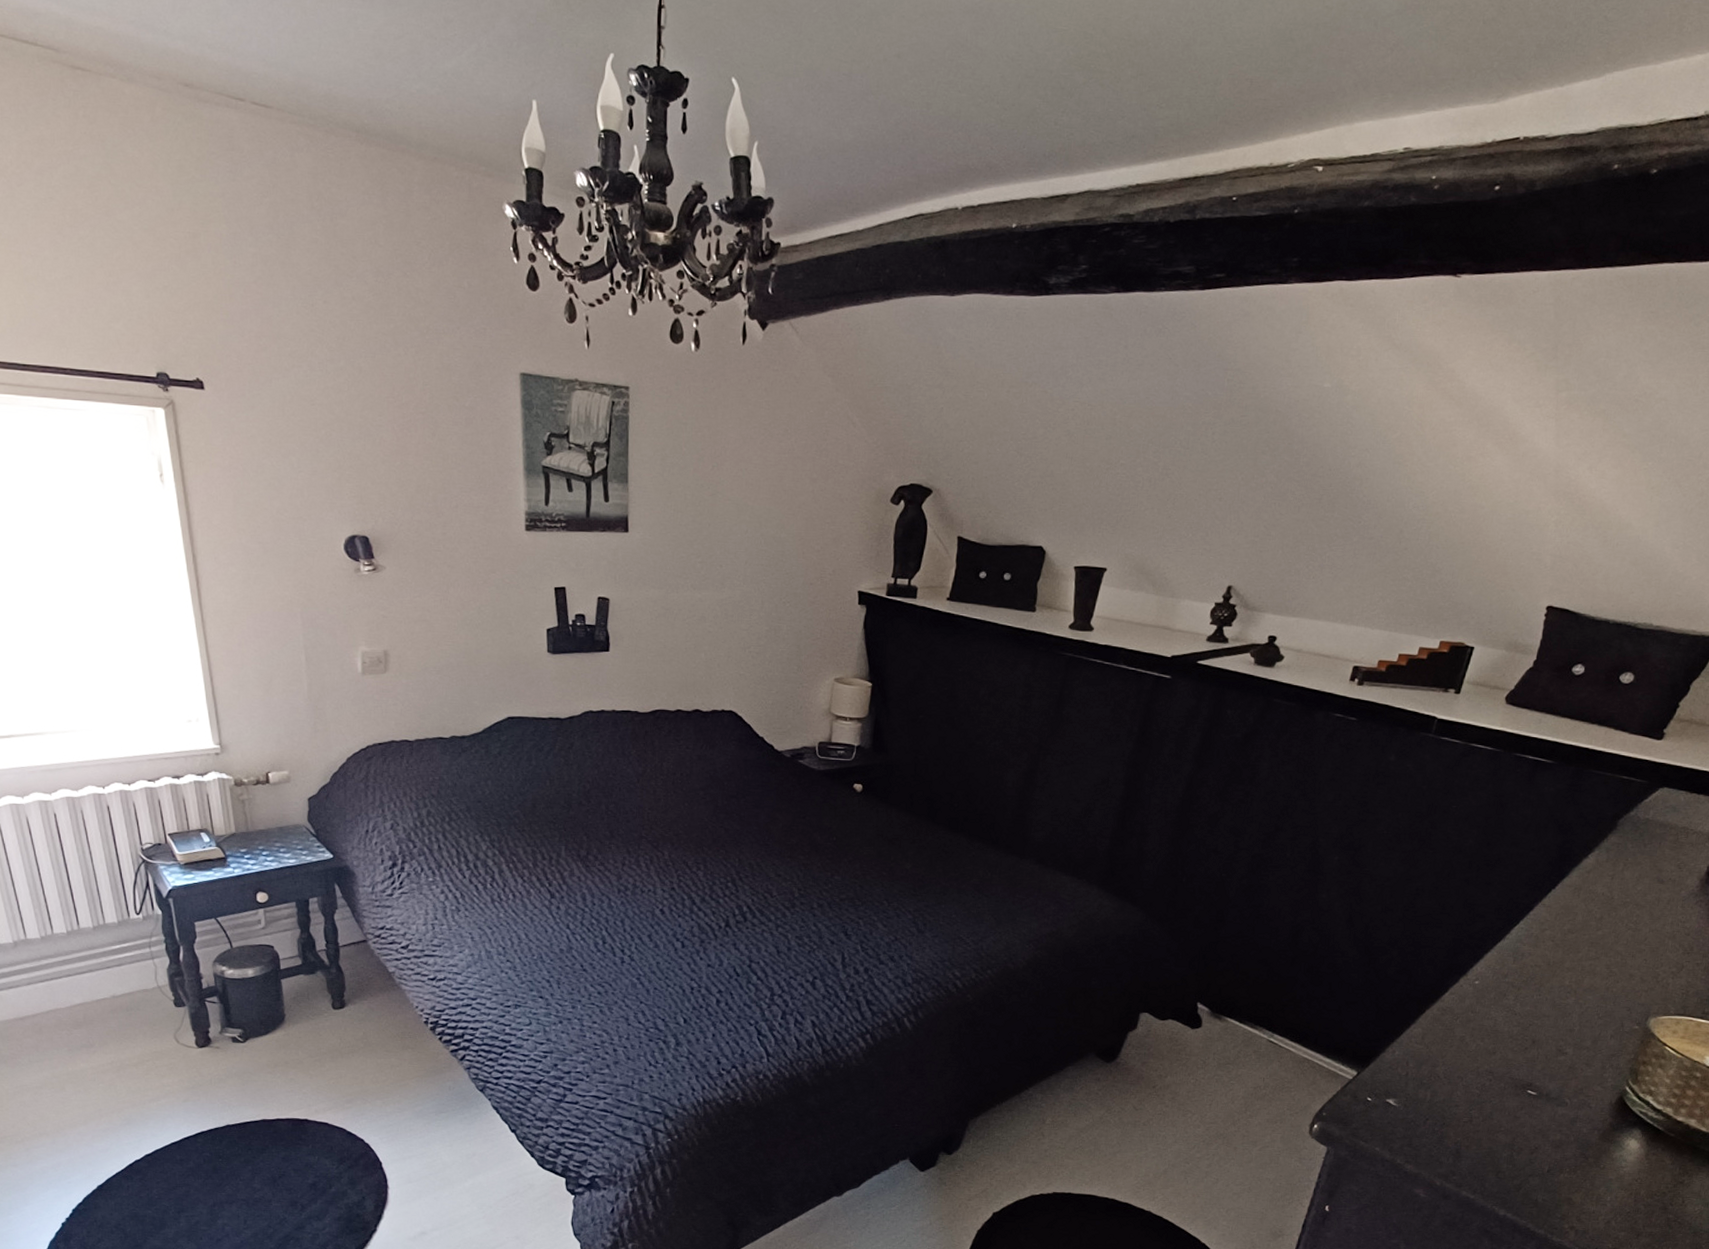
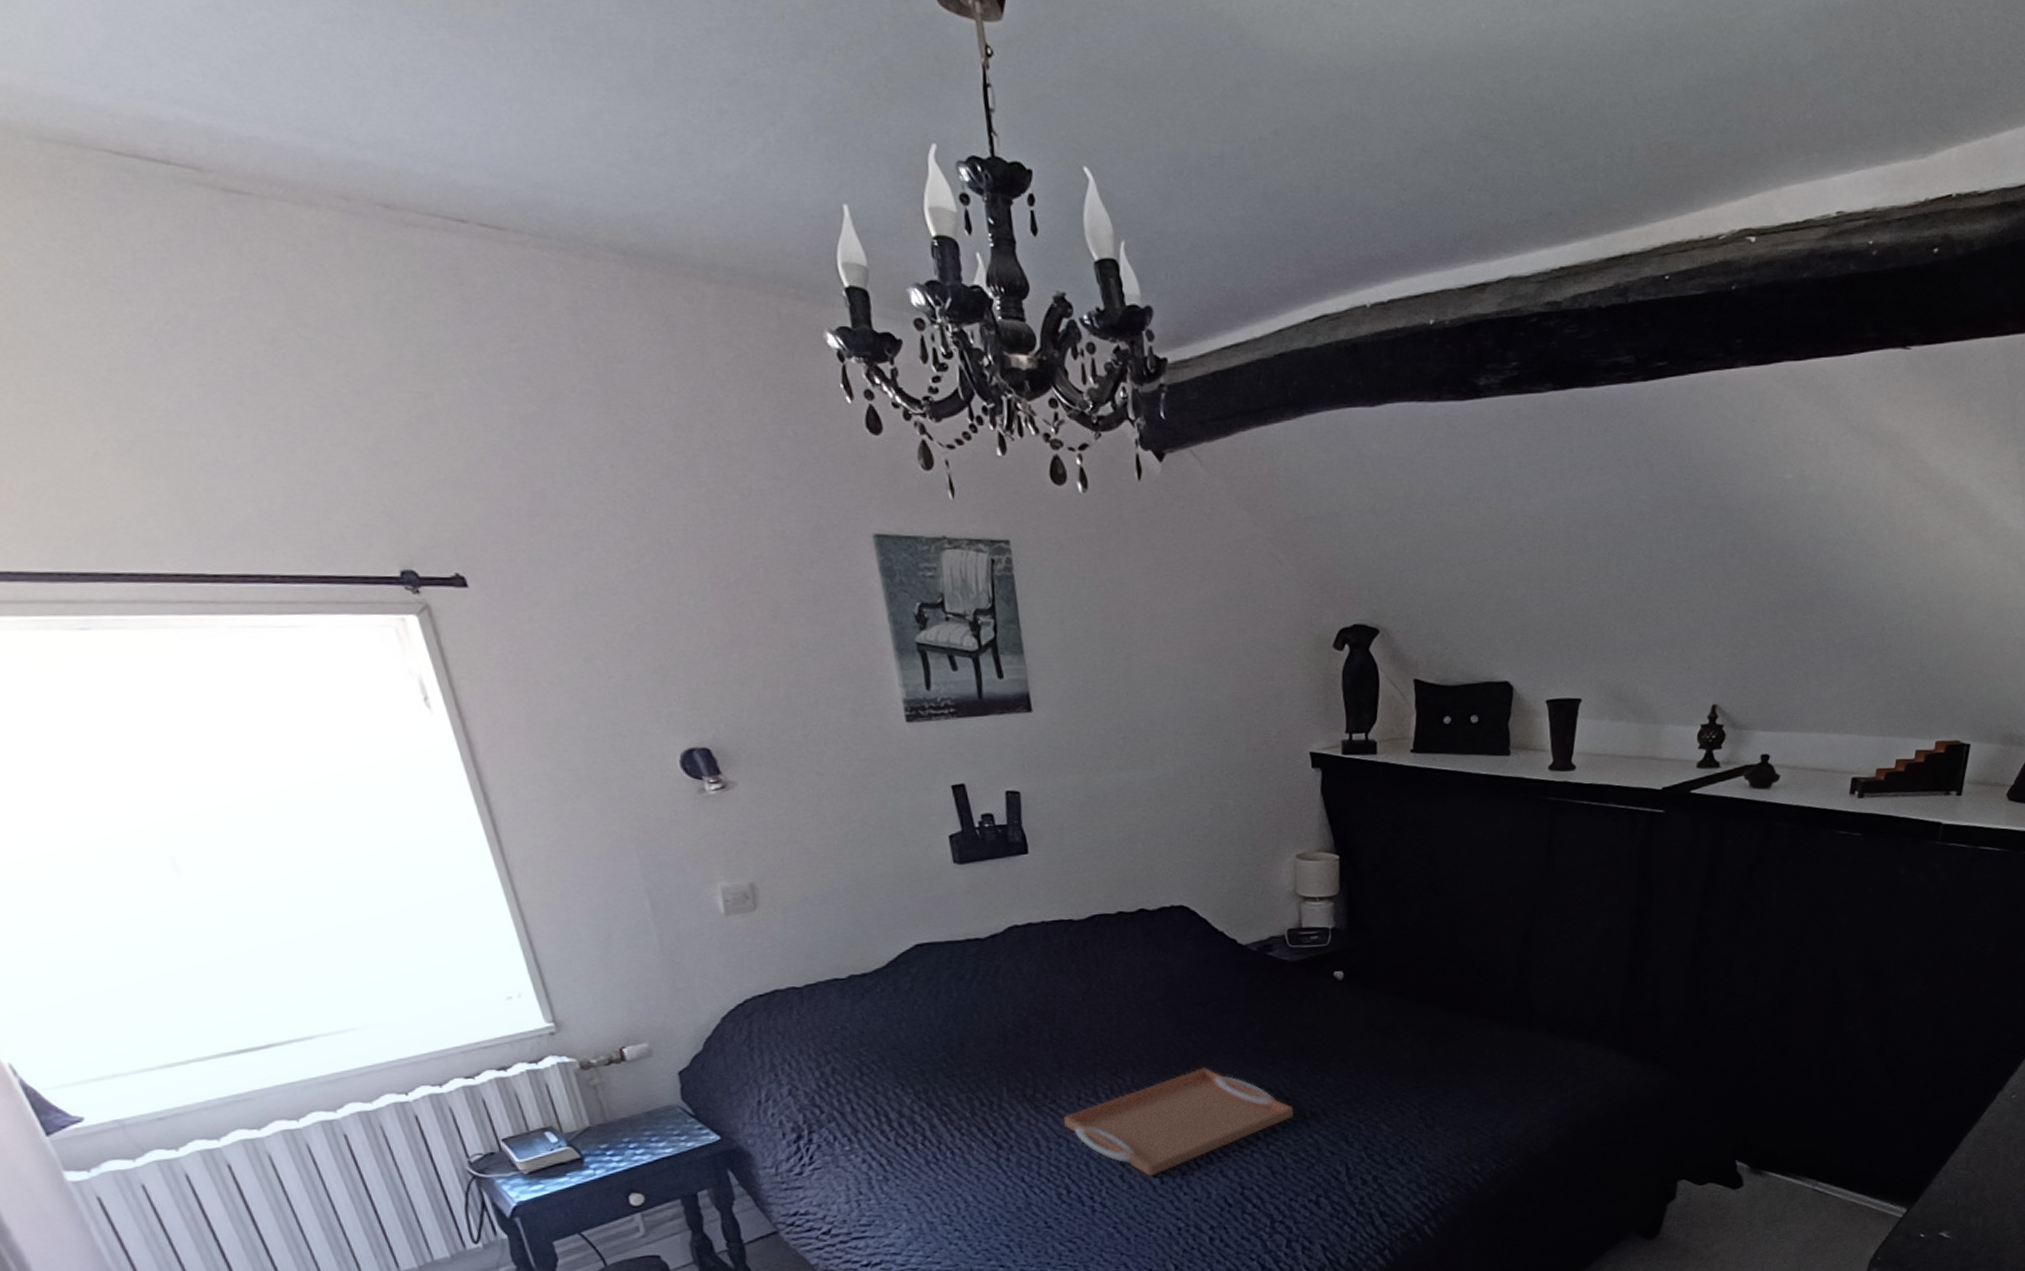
serving tray: none [608,852,803,940] -> present [1064,1067,1294,1177]

